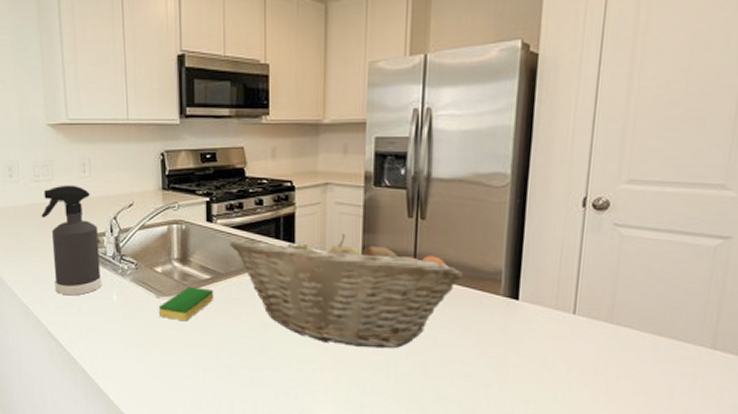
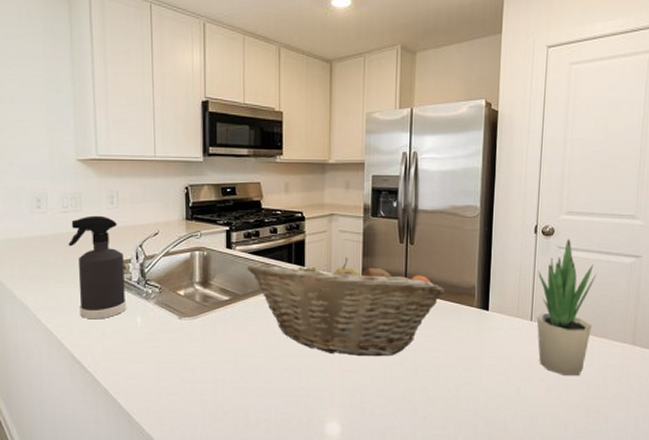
dish sponge: present [159,286,213,322] -> none [181,307,232,340]
potted plant: none [581,213,666,384] -> present [536,238,596,376]

